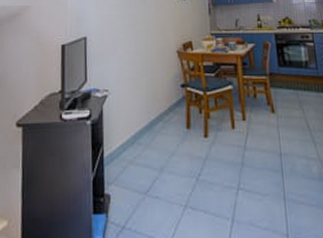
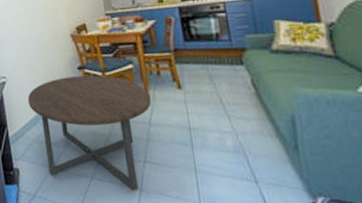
coffee table: none [128,94,247,224] -> present [27,75,151,193]

